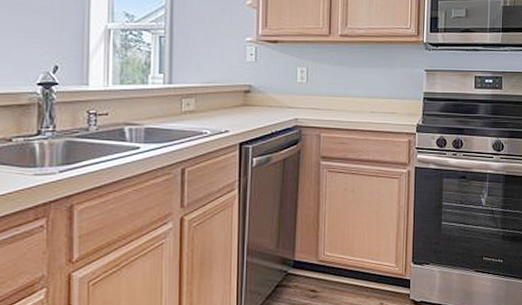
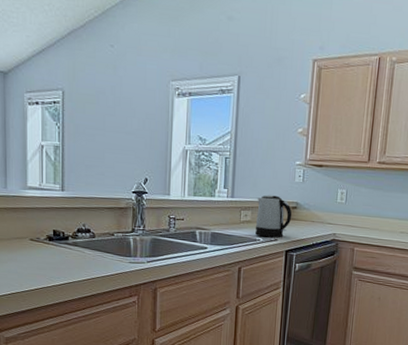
kettle: none [200,78,245,129] -> present [255,195,293,238]

